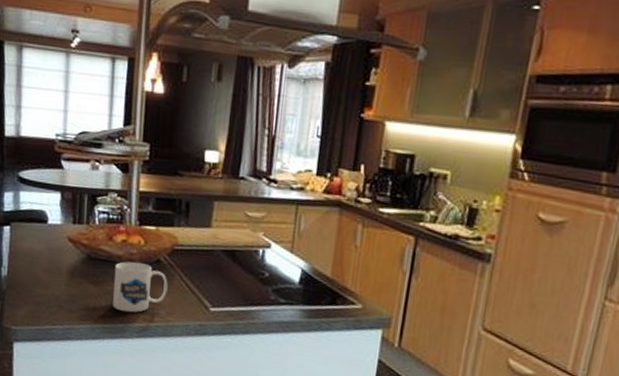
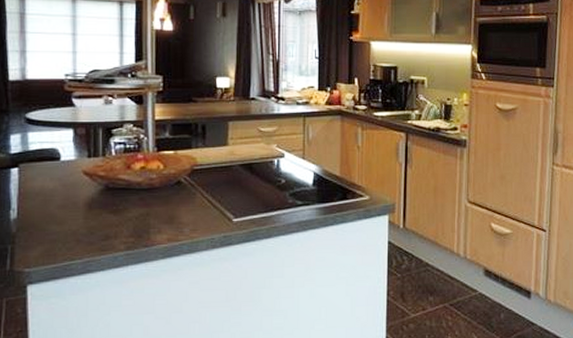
mug: present [113,261,168,313] -> none [134,187,190,236]

